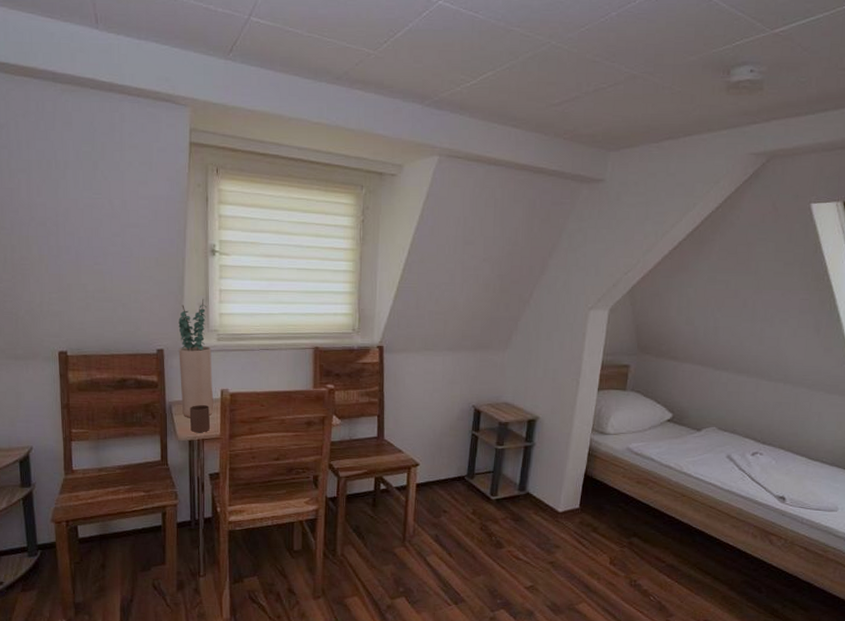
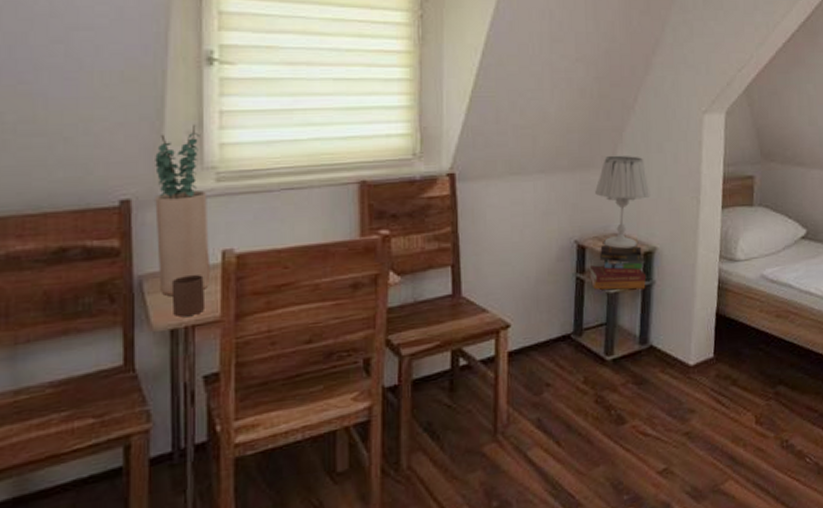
books: none [482,410,528,448] -> present [589,244,646,290]
table lamp: none [492,340,538,416] -> present [595,155,651,249]

